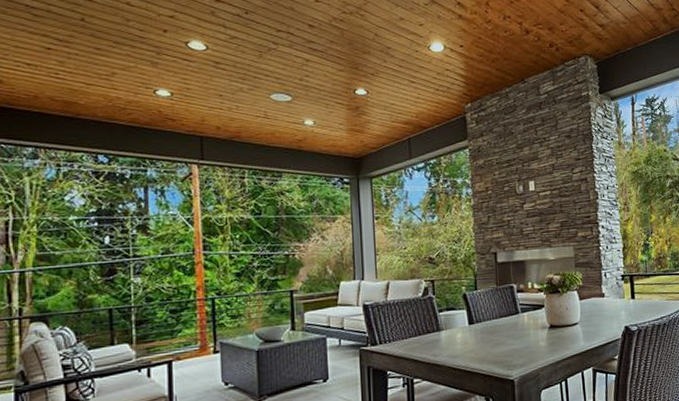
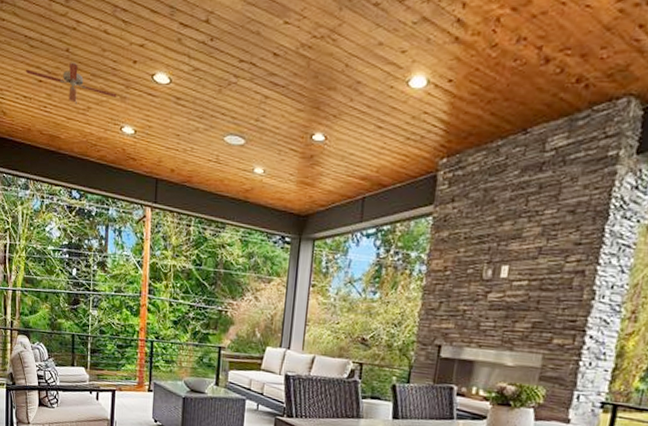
ceiling fan: none [27,30,147,70] -> present [25,62,117,104]

